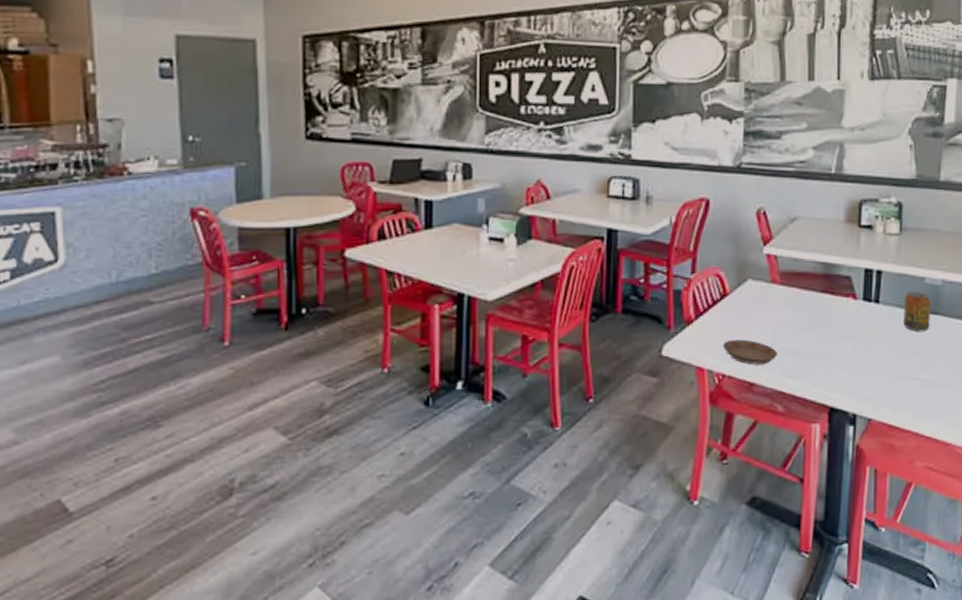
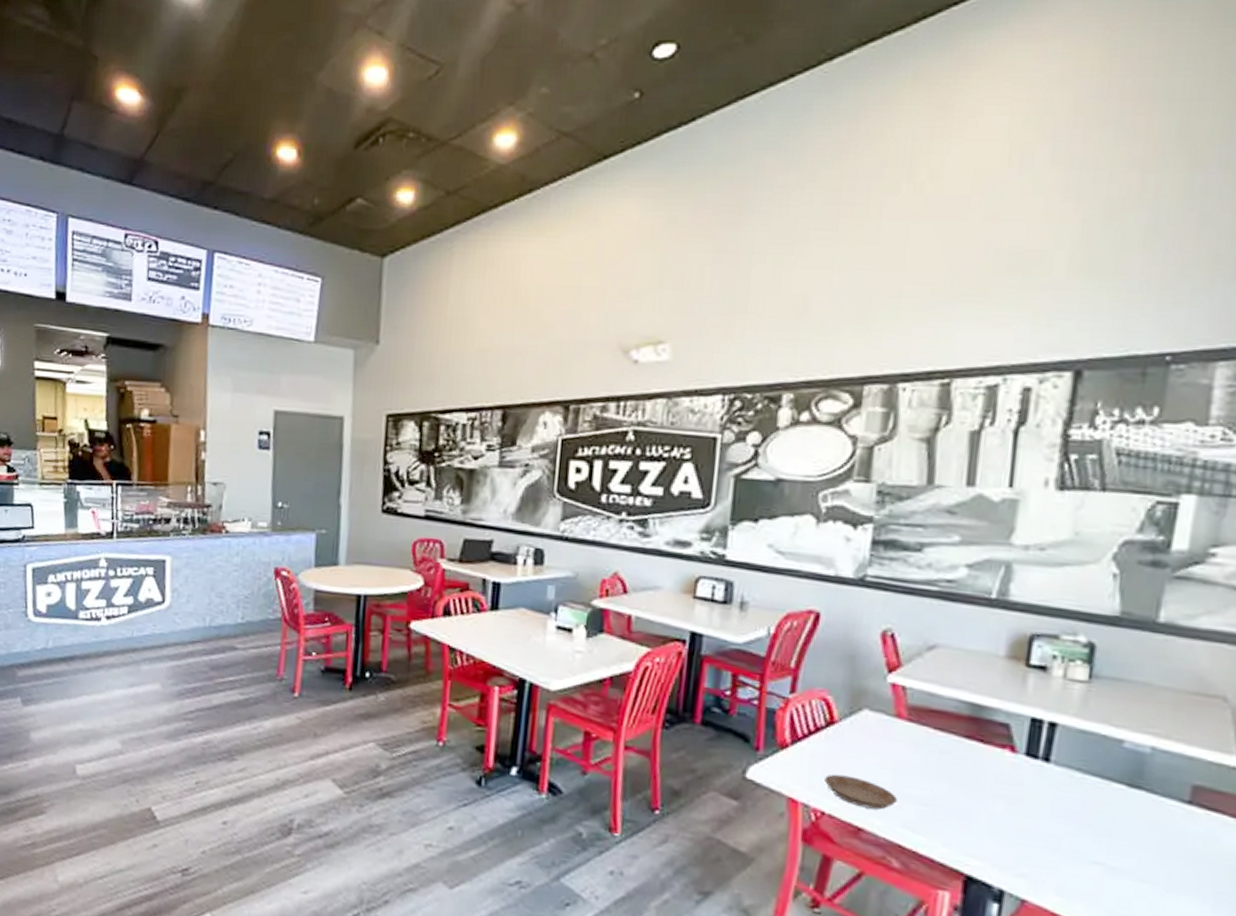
beverage can: present [903,291,931,332] -> none [1085,754,1131,808]

